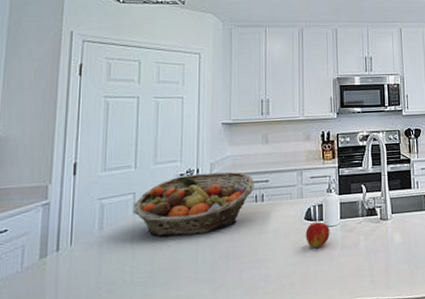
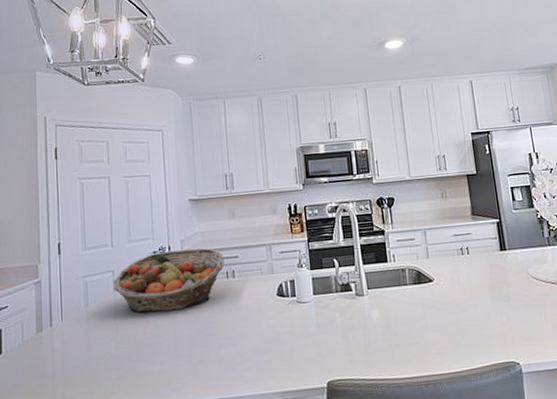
apple: present [305,222,330,249] -> none [278,298,304,326]

